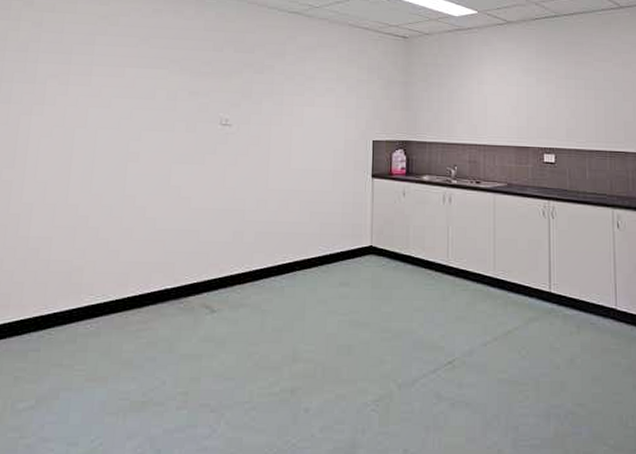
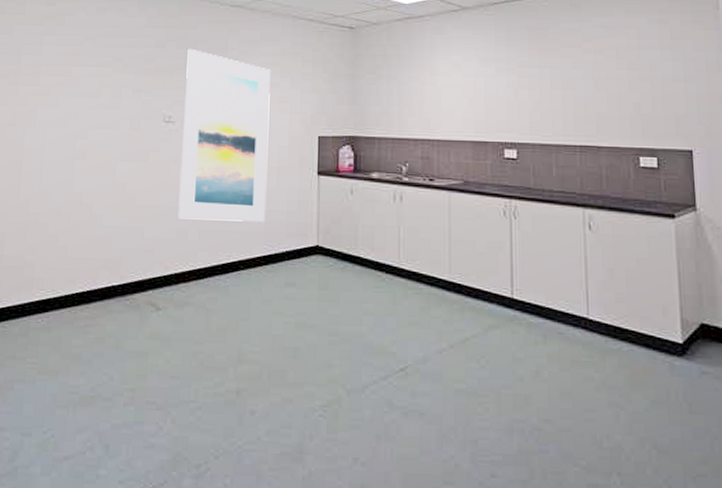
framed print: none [234,52,327,224] -> present [178,48,271,222]

